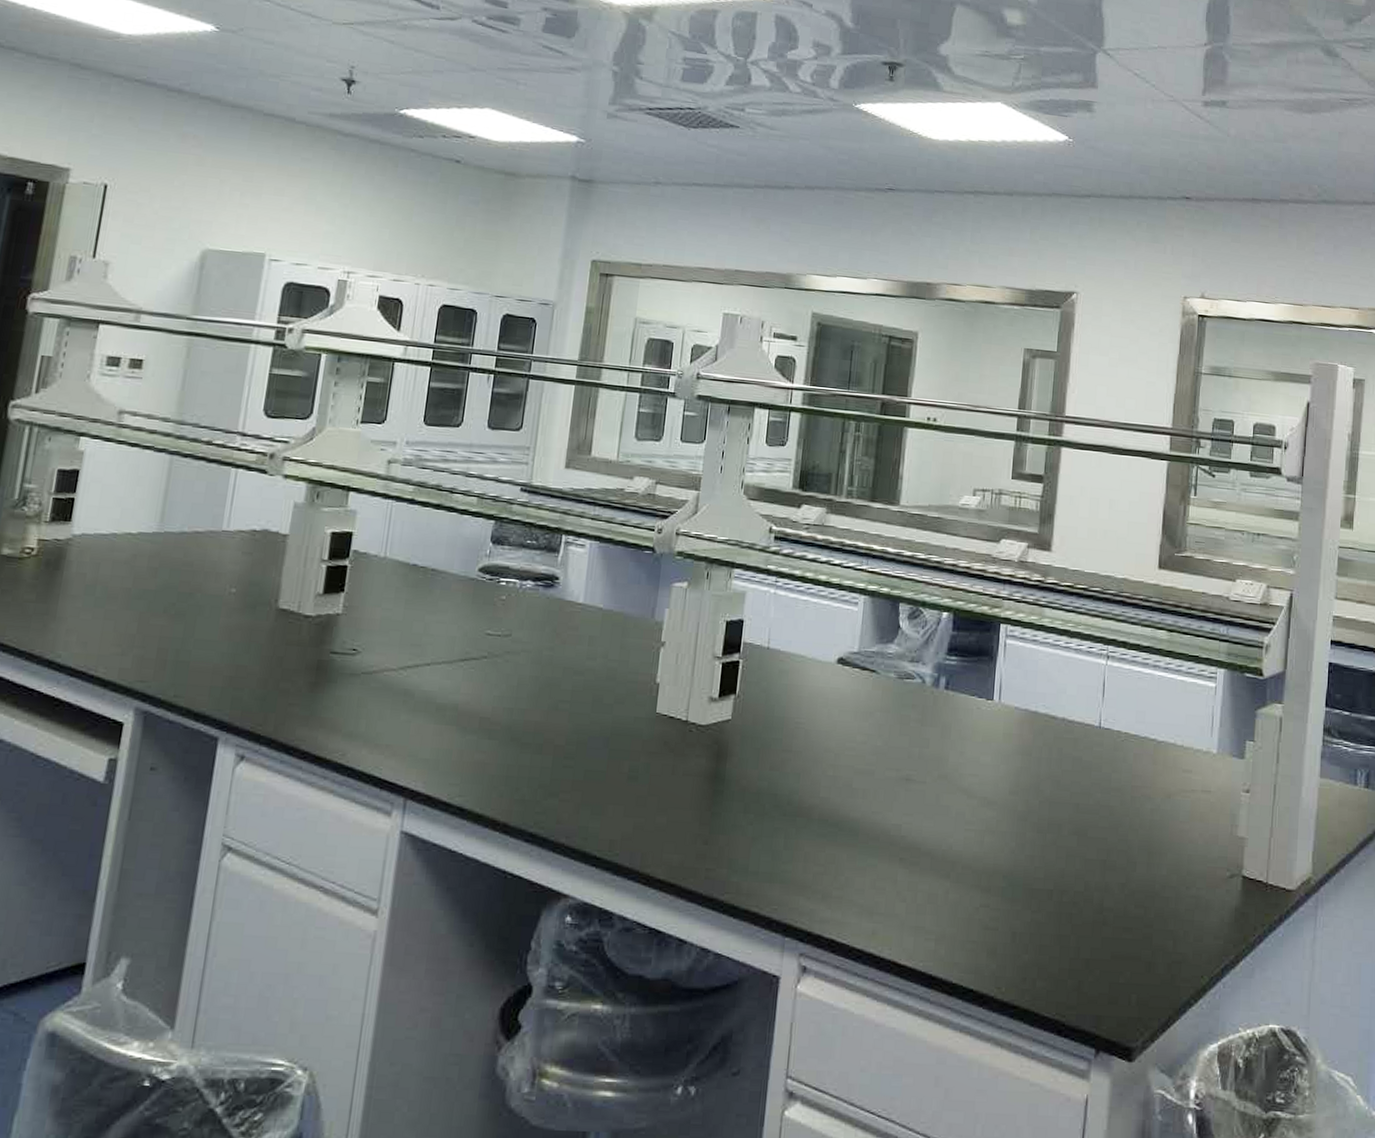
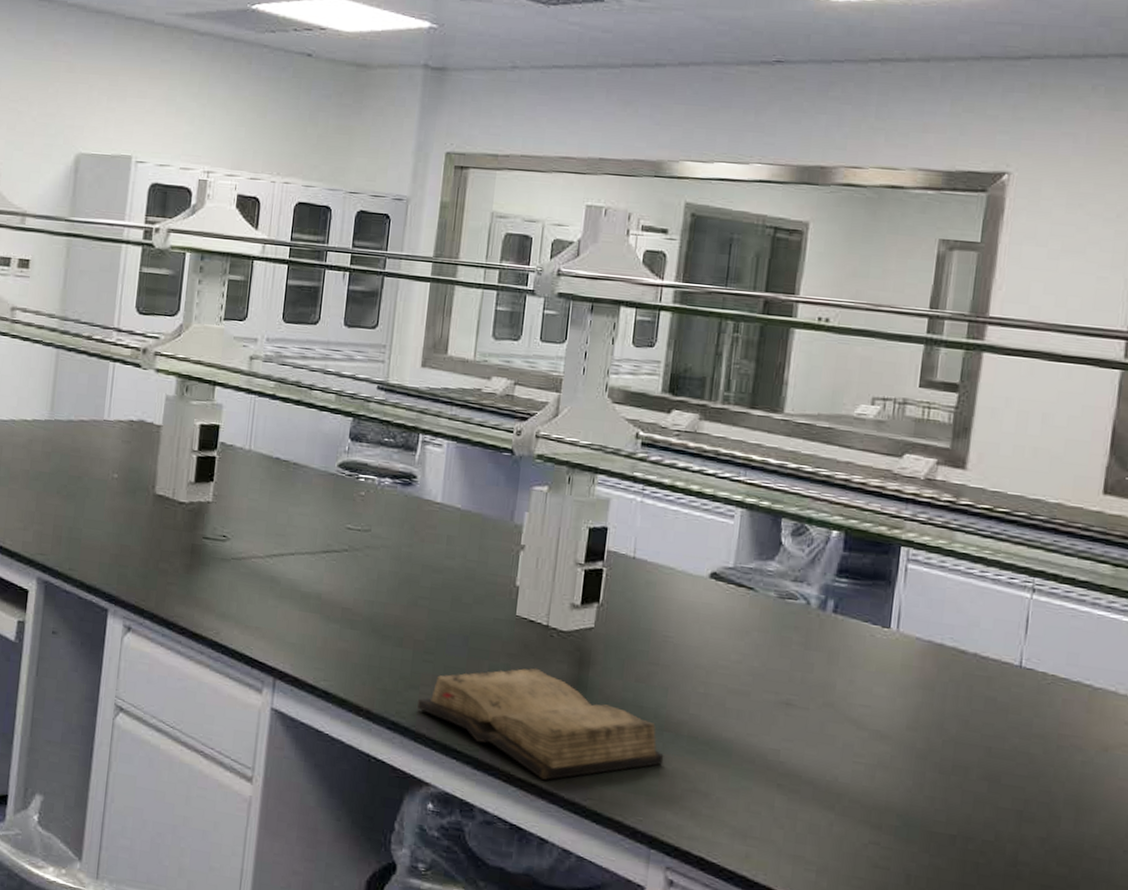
diary: none [557,764,797,878] -> present [417,667,664,780]

